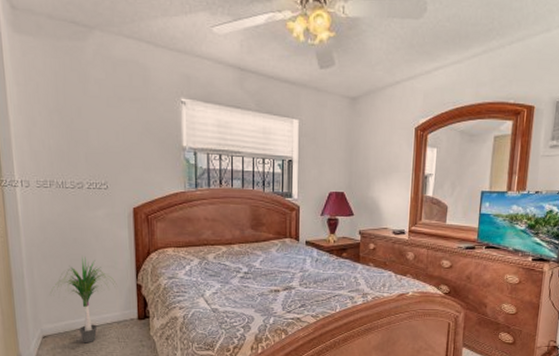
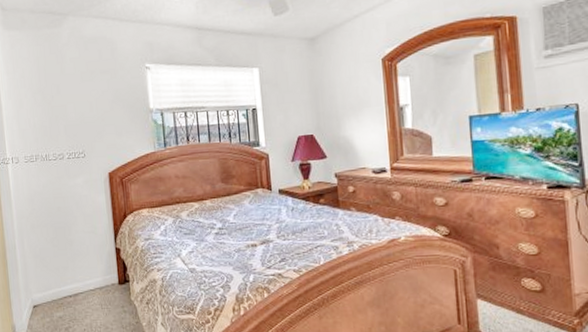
potted plant: present [50,256,117,343] -> none [39,224,97,312]

